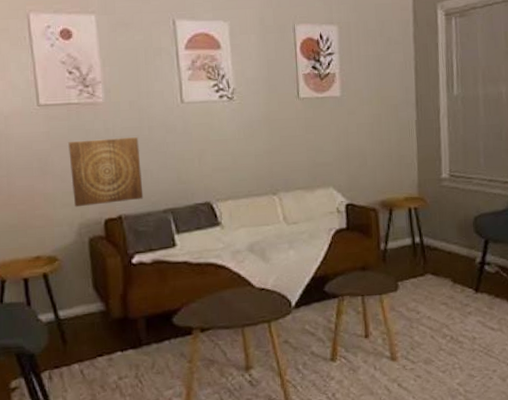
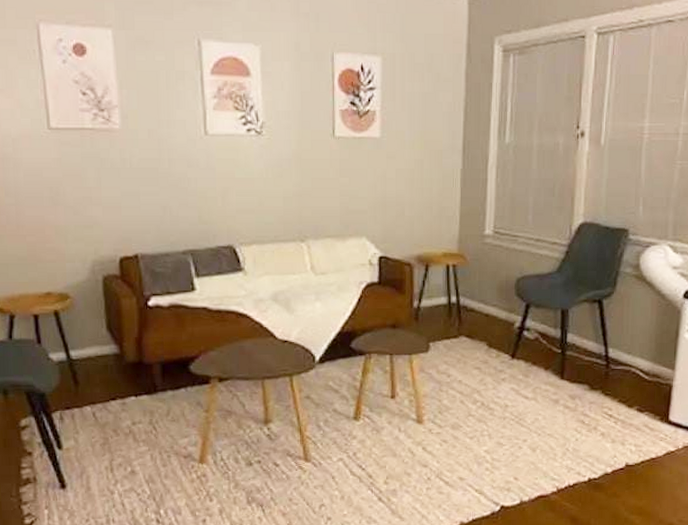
wall art: present [68,137,144,207] -> none [81,169,162,243]

